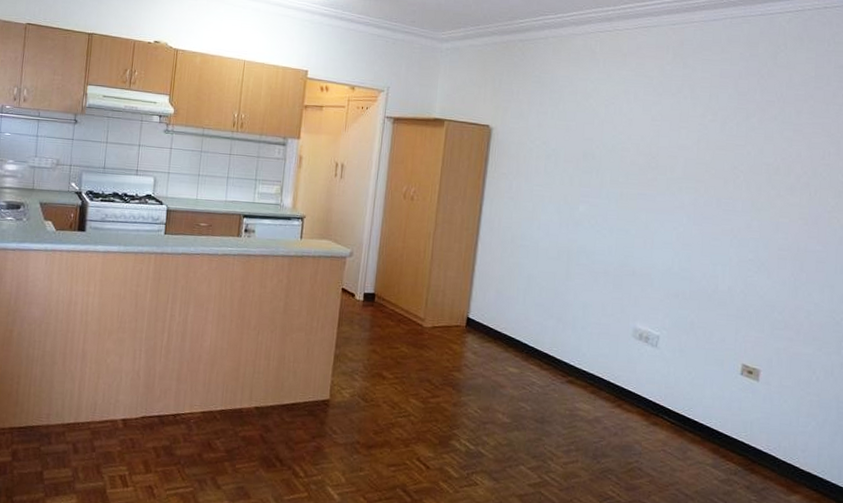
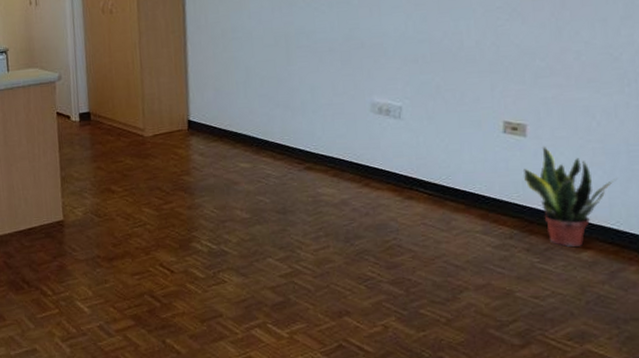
potted plant: none [752,392,827,490] -> present [523,146,618,247]

